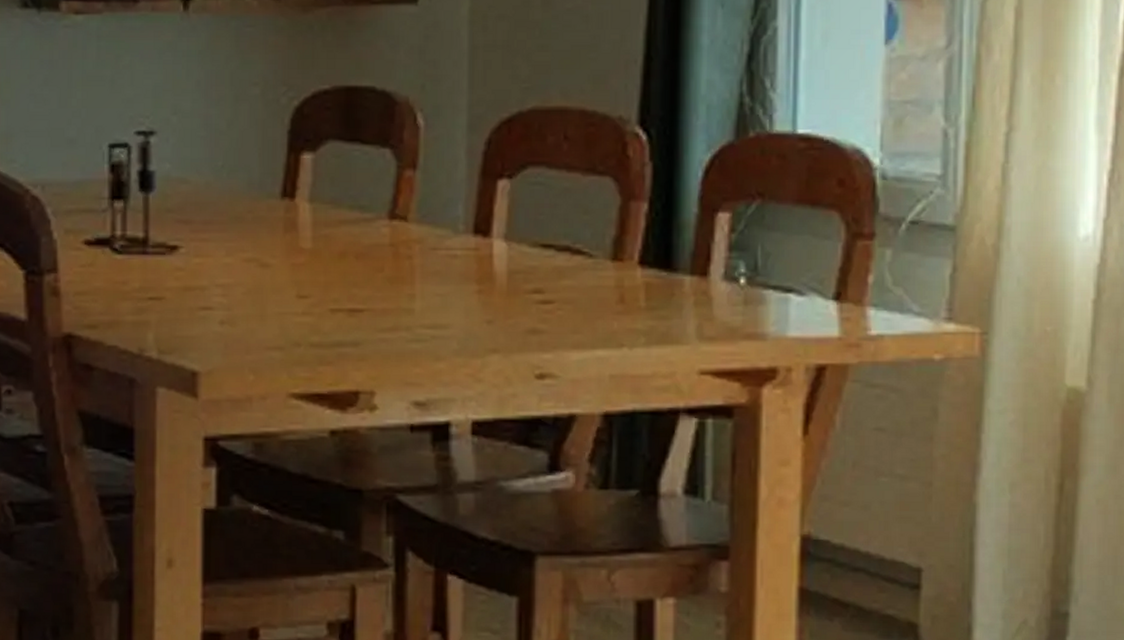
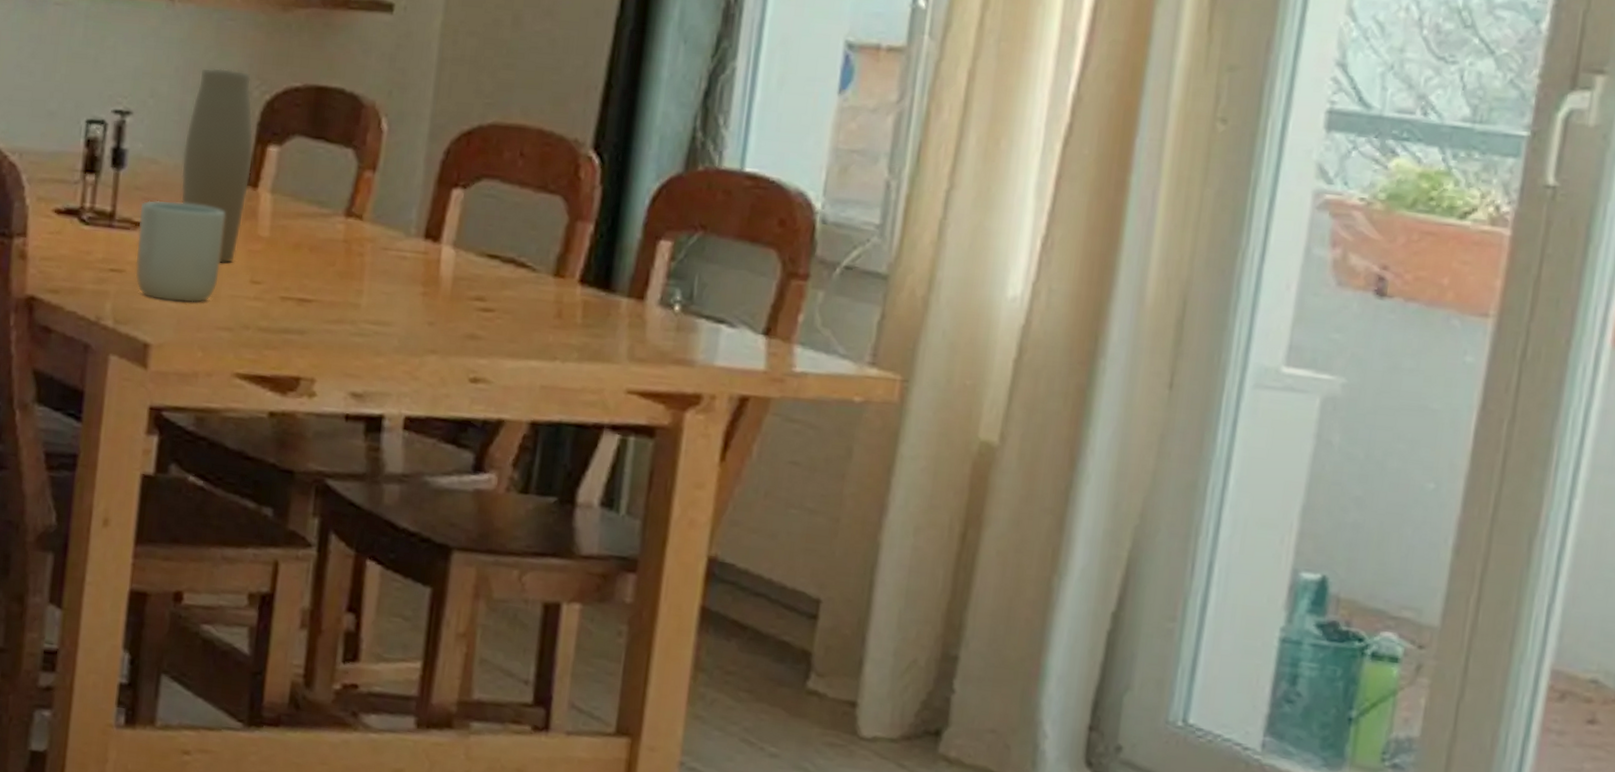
mug: none [174,220,265,324] -> present [135,200,226,302]
vase: none [213,78,286,280] -> present [180,67,254,264]

